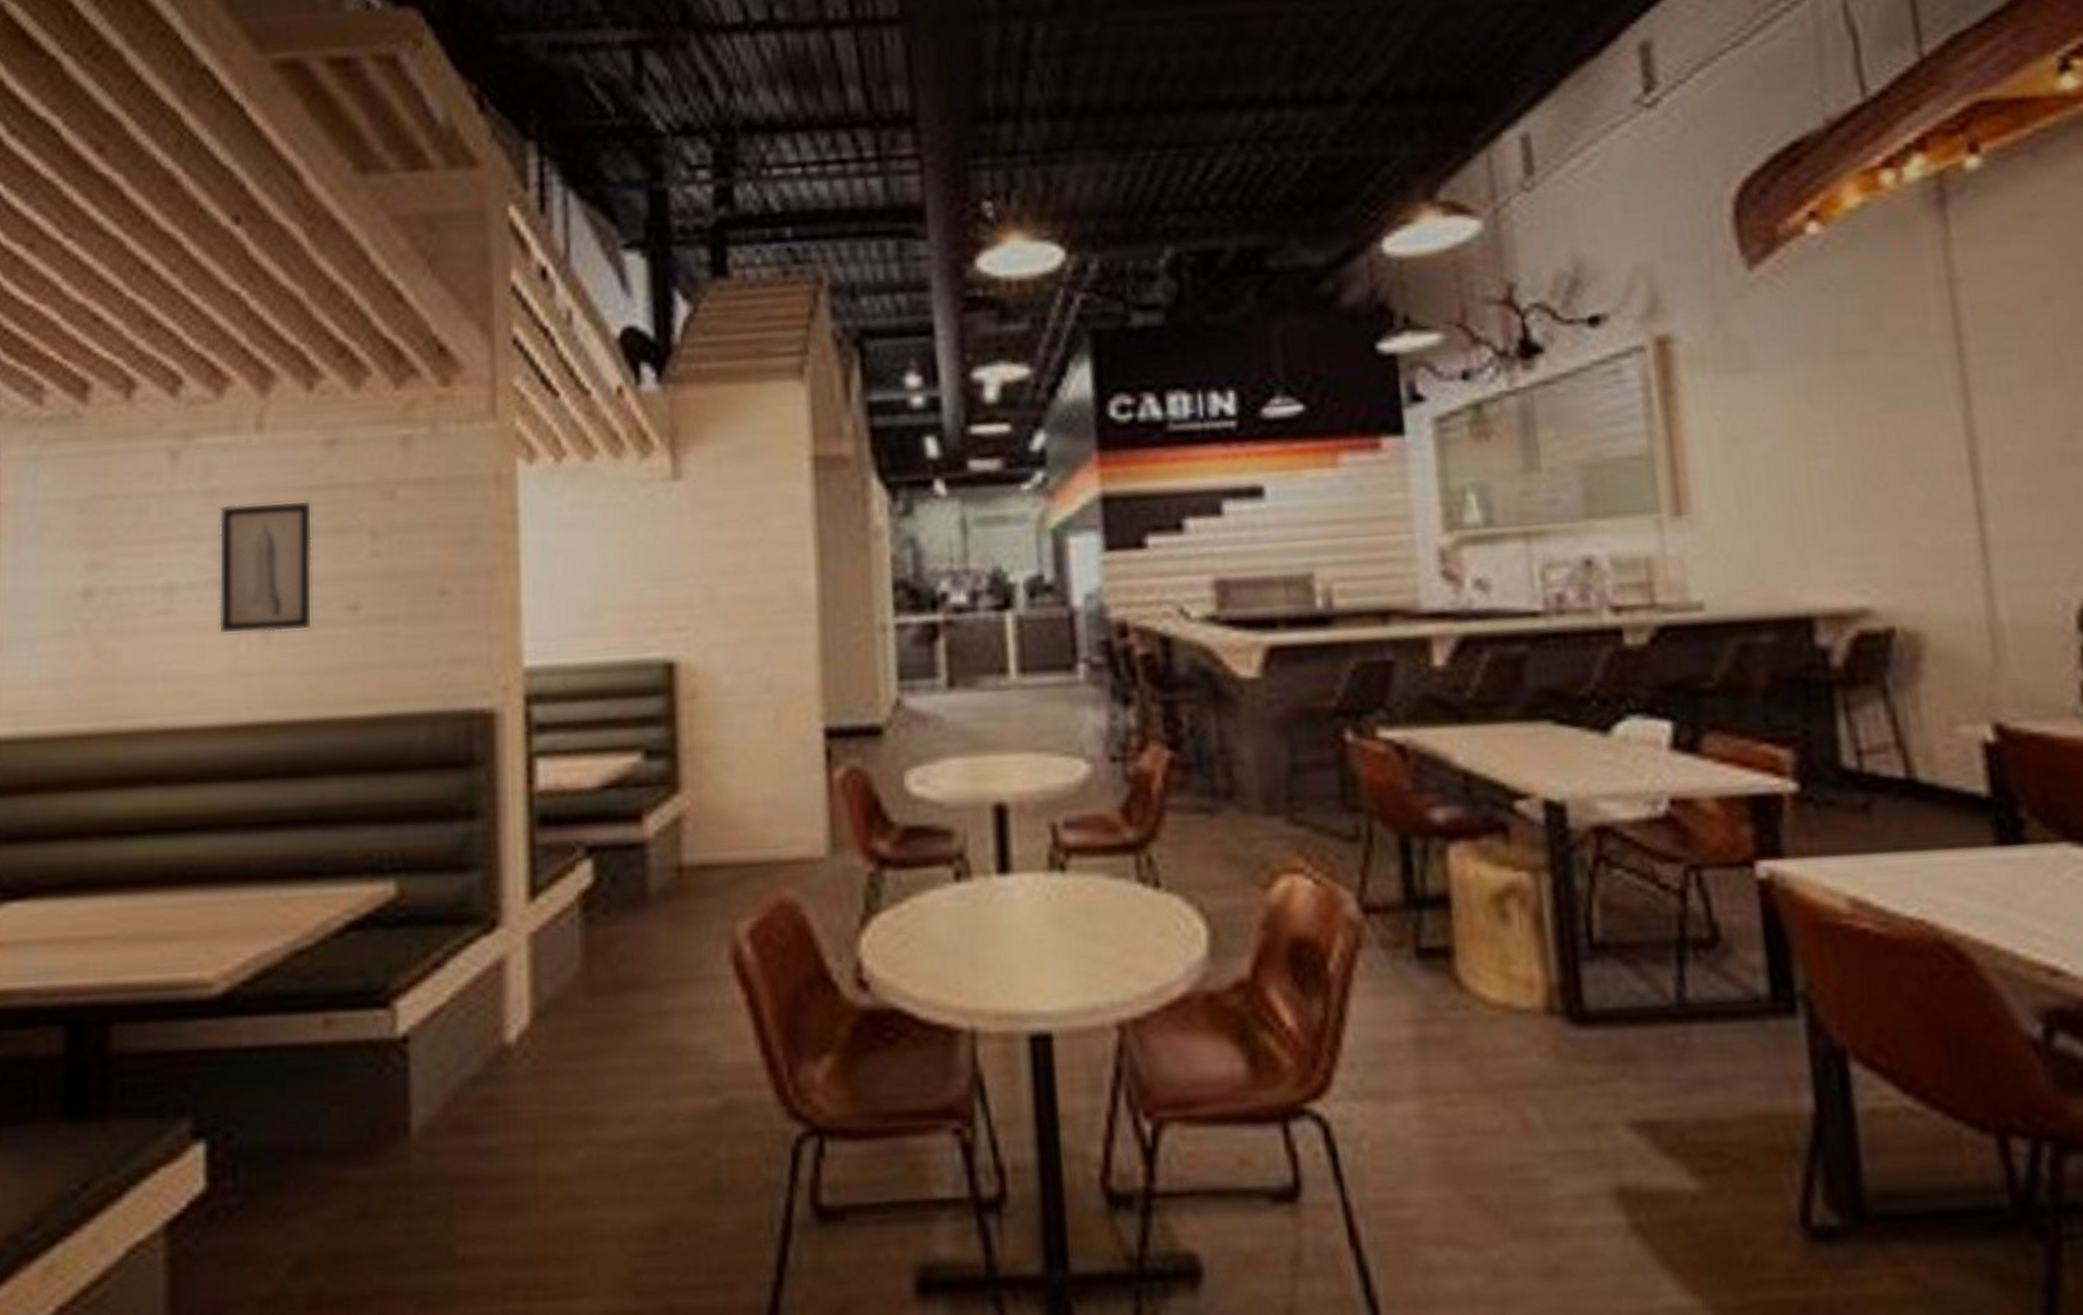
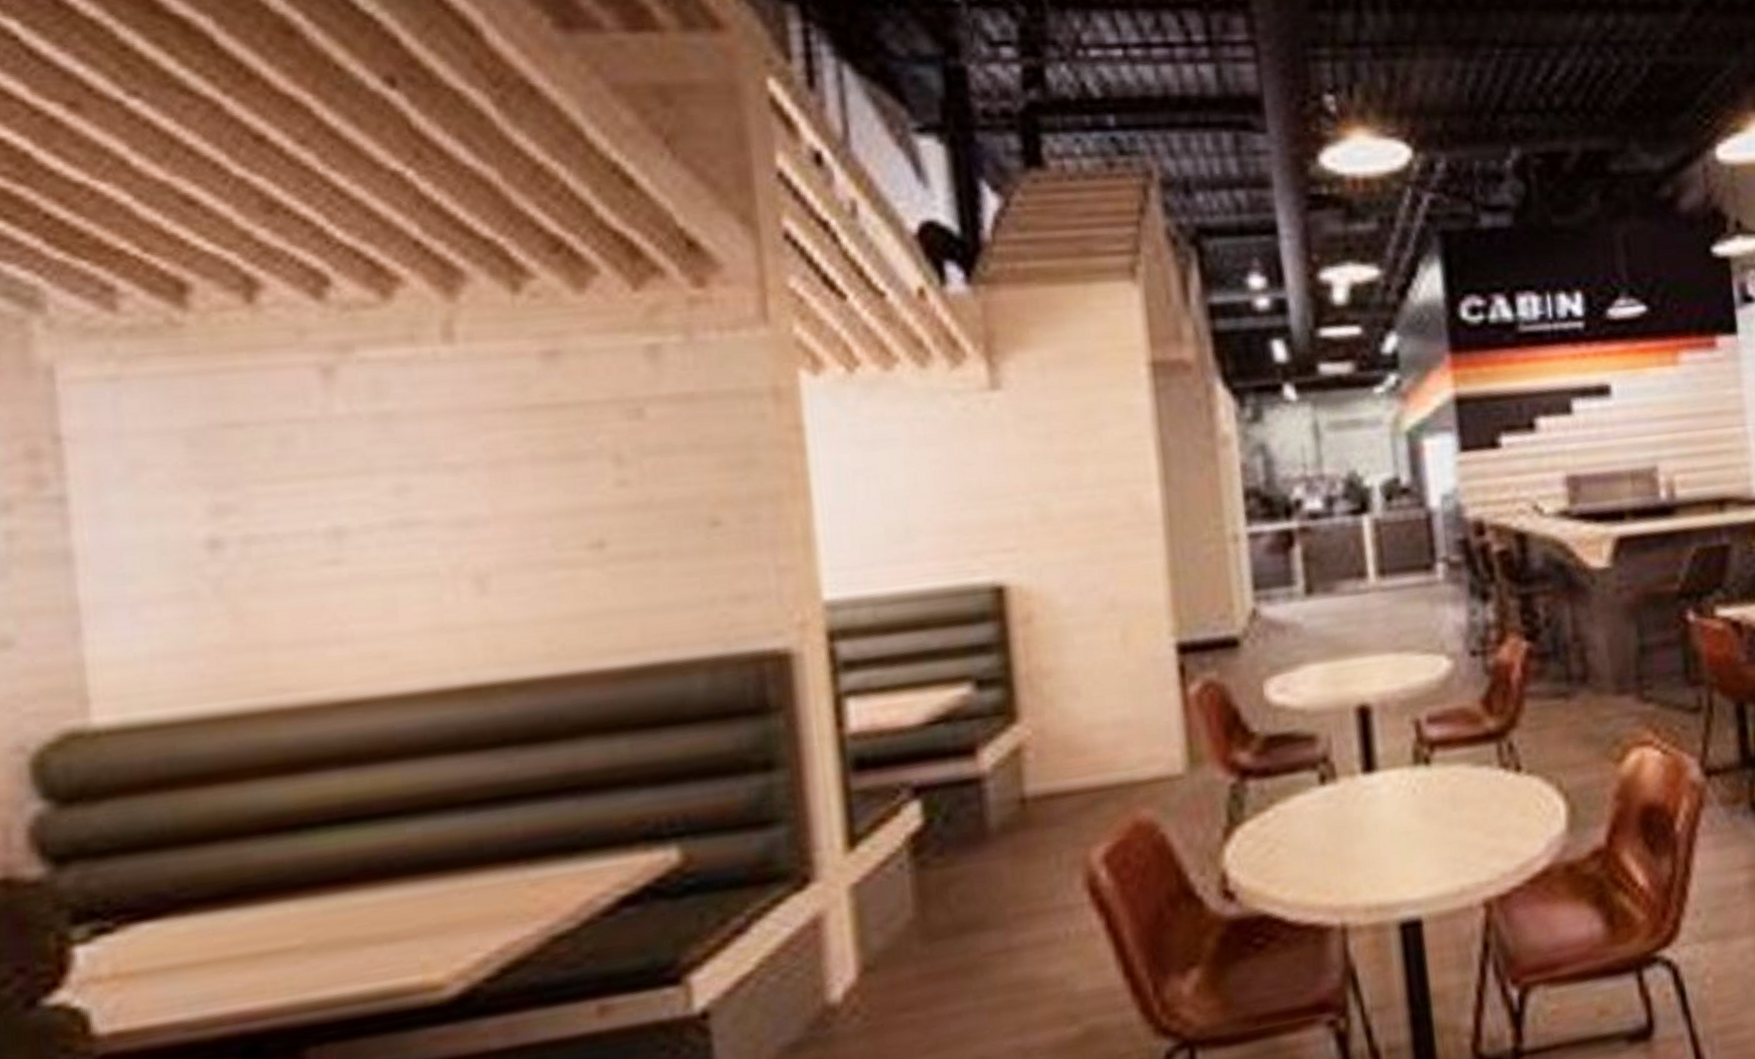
wall art: present [218,500,313,635] -> none [400,423,544,585]

